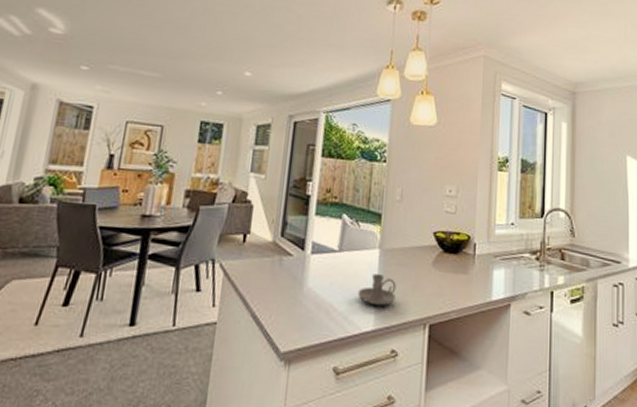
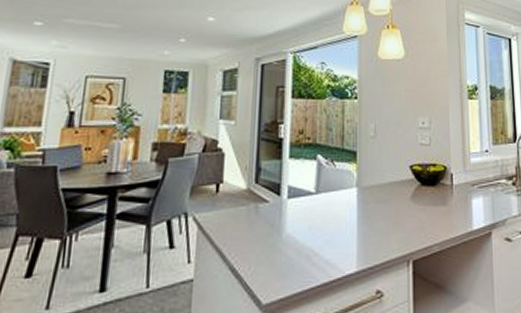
candle holder: present [358,274,396,305] -> none [338,214,377,245]

